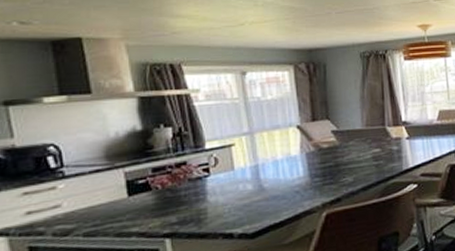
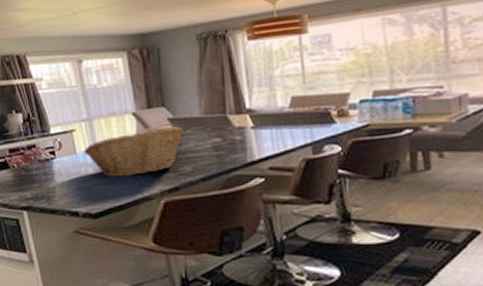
fruit basket: none [243,138,347,193] -> present [84,126,184,177]

